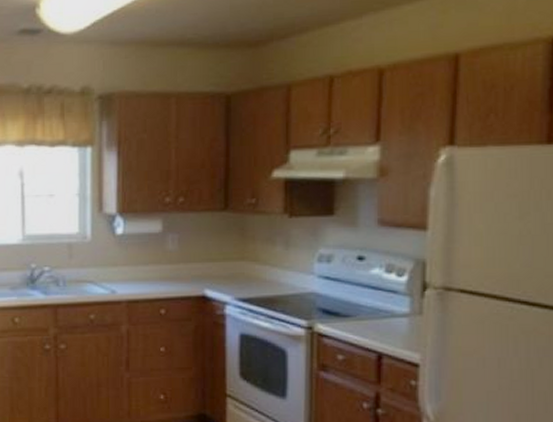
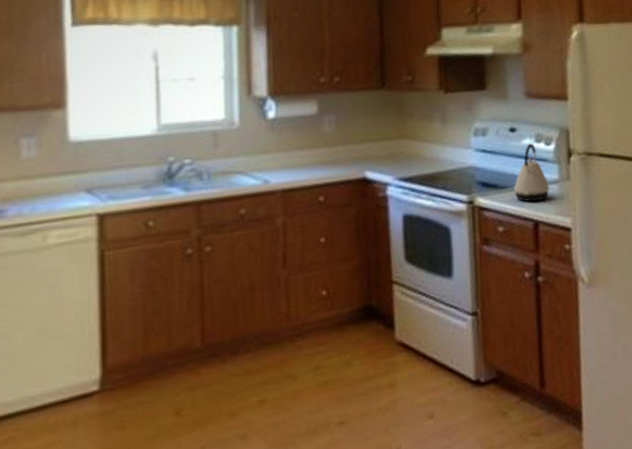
kettle: none [358,273,398,334] -> present [514,143,550,202]

